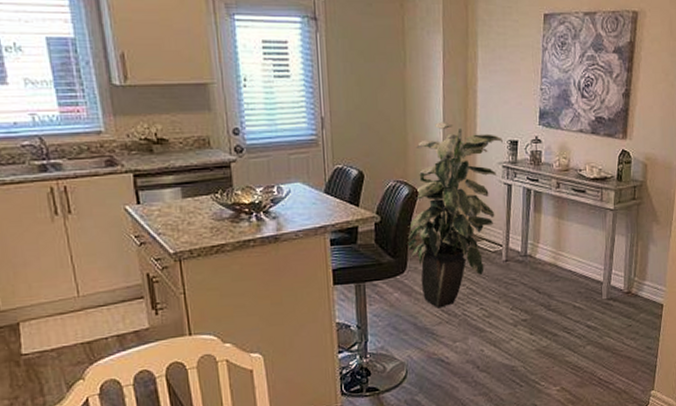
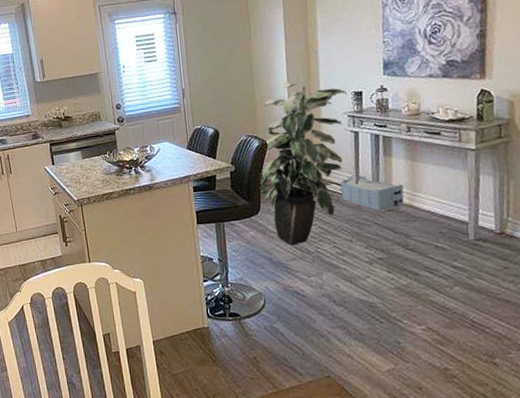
storage bin: none [489,231,552,271] -> present [339,175,408,212]

